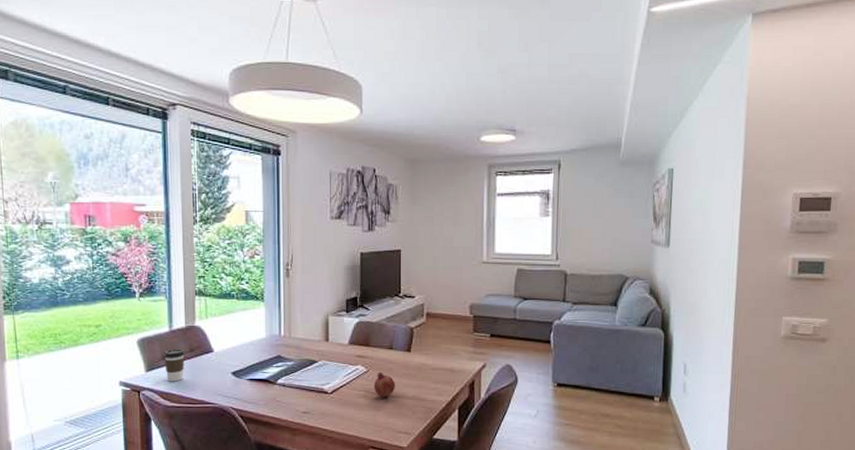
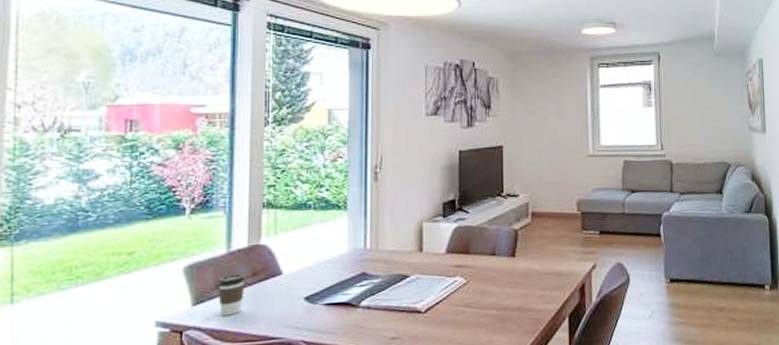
fruit: present [373,372,395,396] -> none [474,282,499,311]

